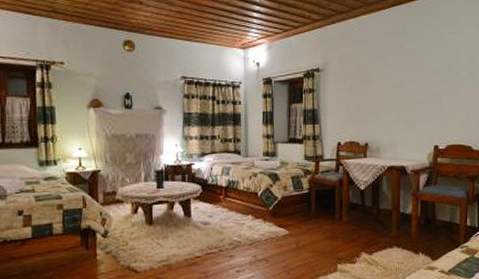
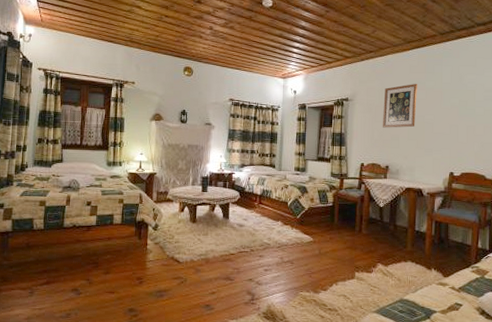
wall art: none [358,48,396,100] -> present [382,84,417,128]

